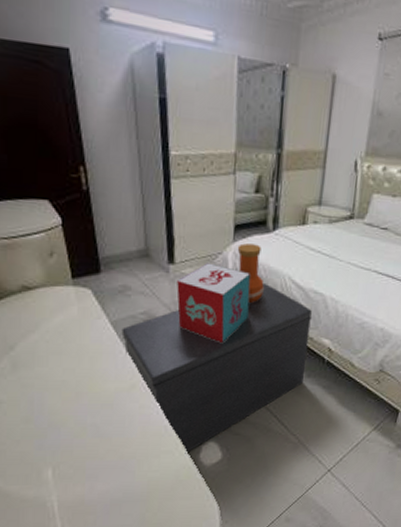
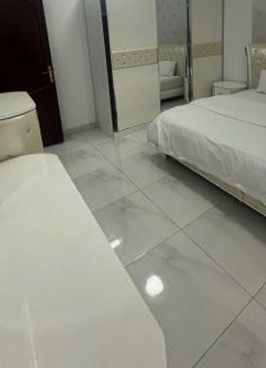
bench: present [121,282,313,454] -> none [80,142,226,287]
decorative box: present [176,263,251,342] -> none [120,129,176,191]
vase: present [237,243,264,303] -> none [164,113,186,158]

